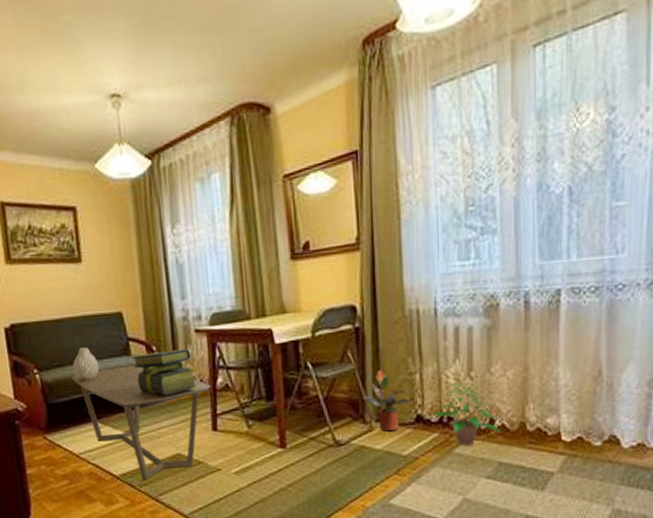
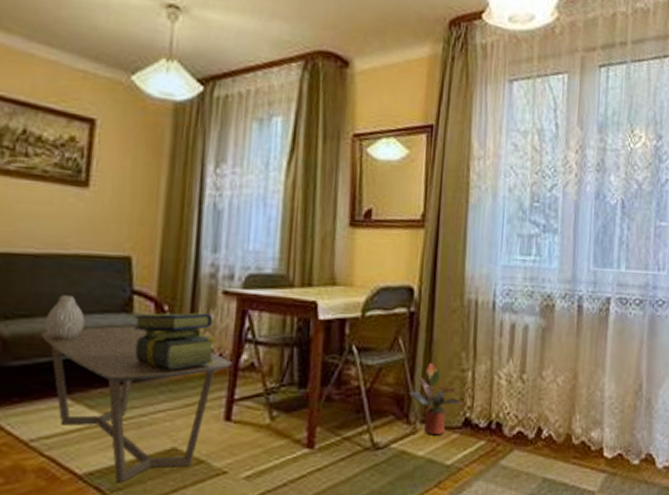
potted plant: present [430,381,503,446] -> none [478,384,549,458]

